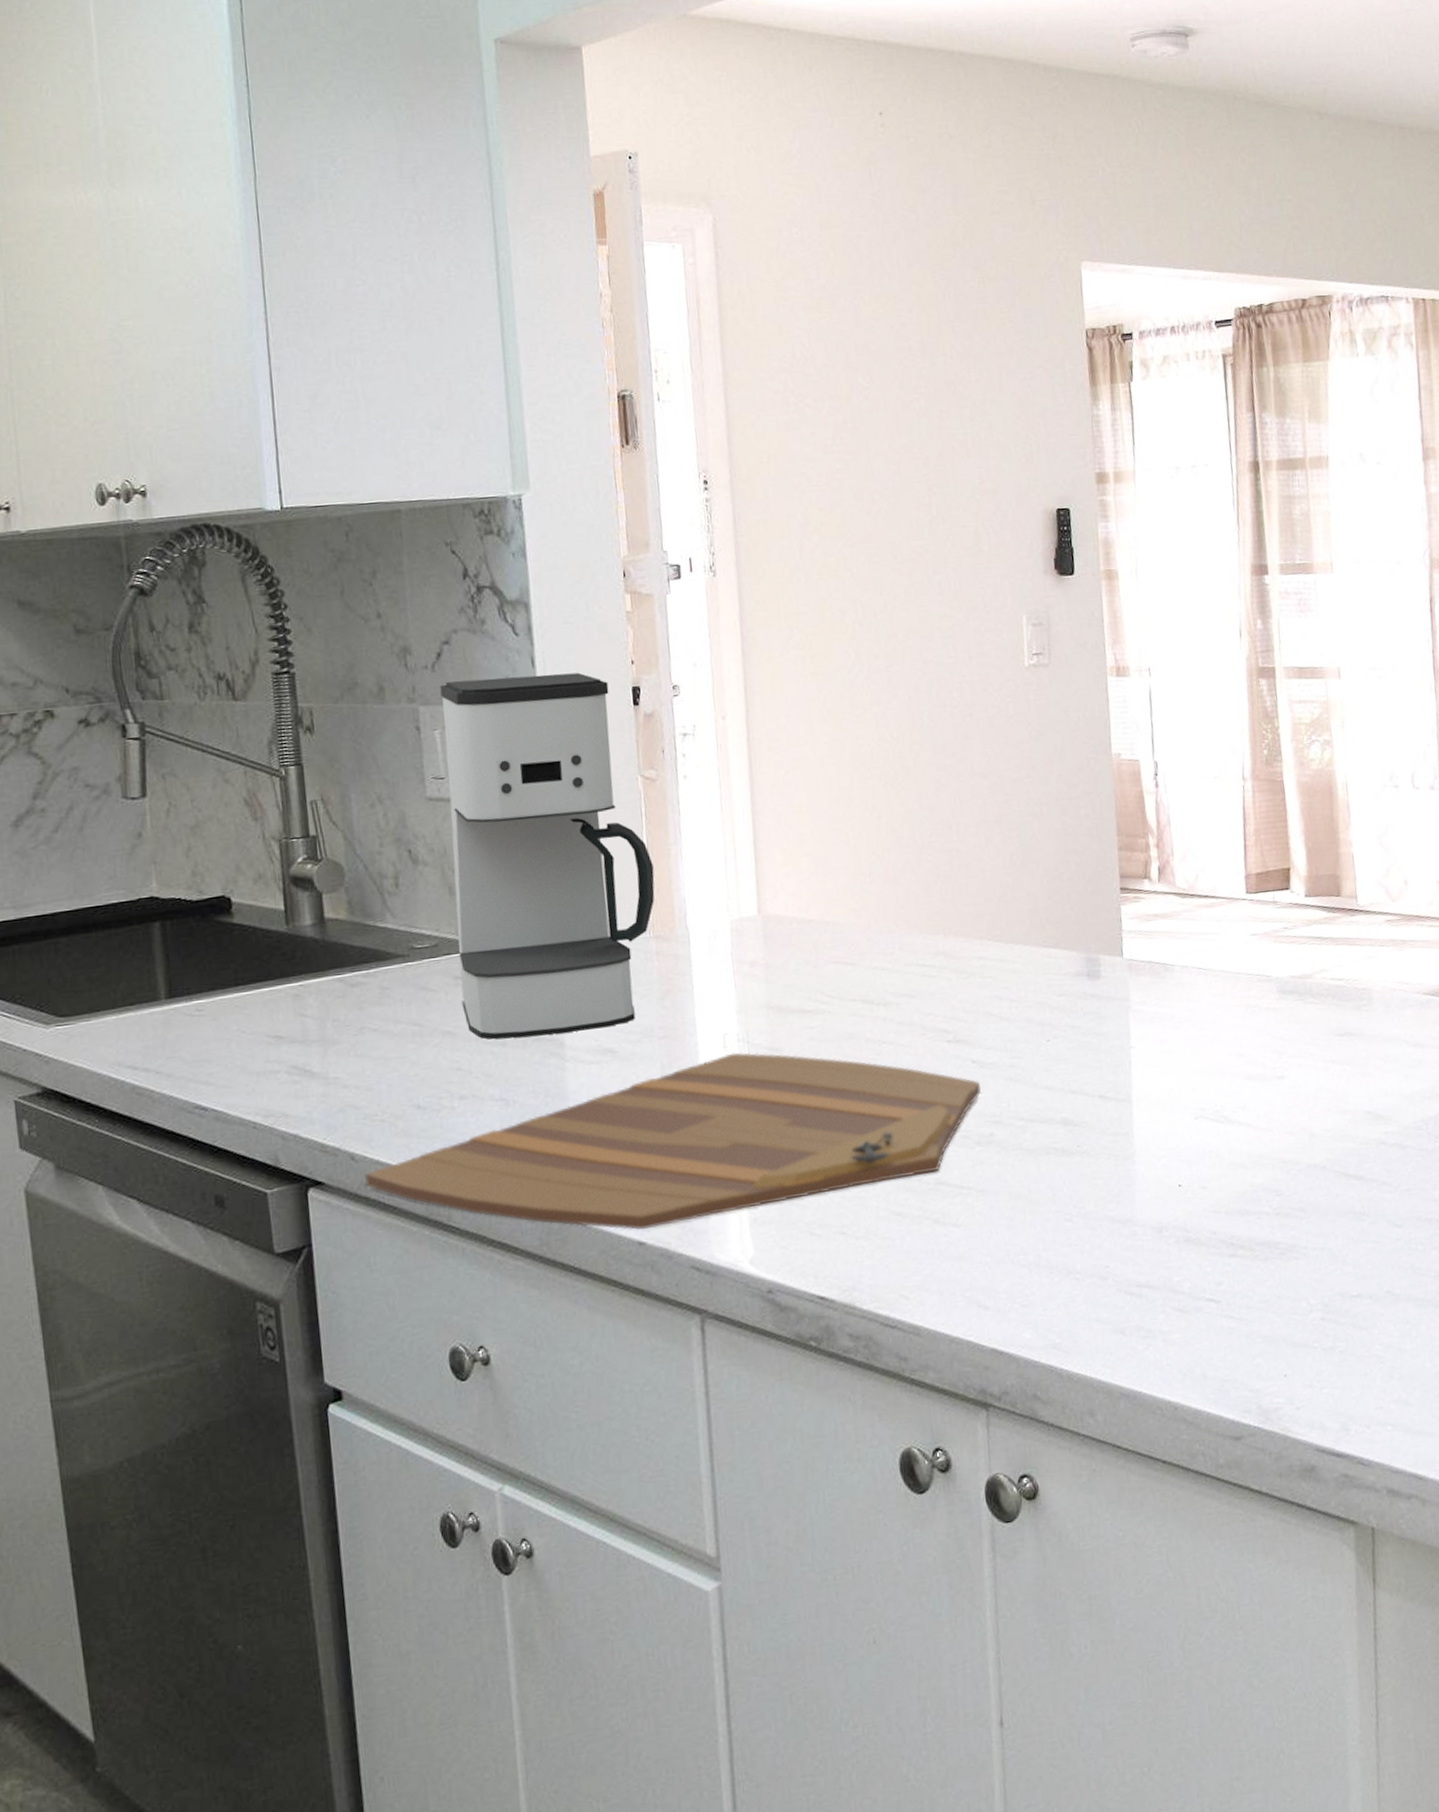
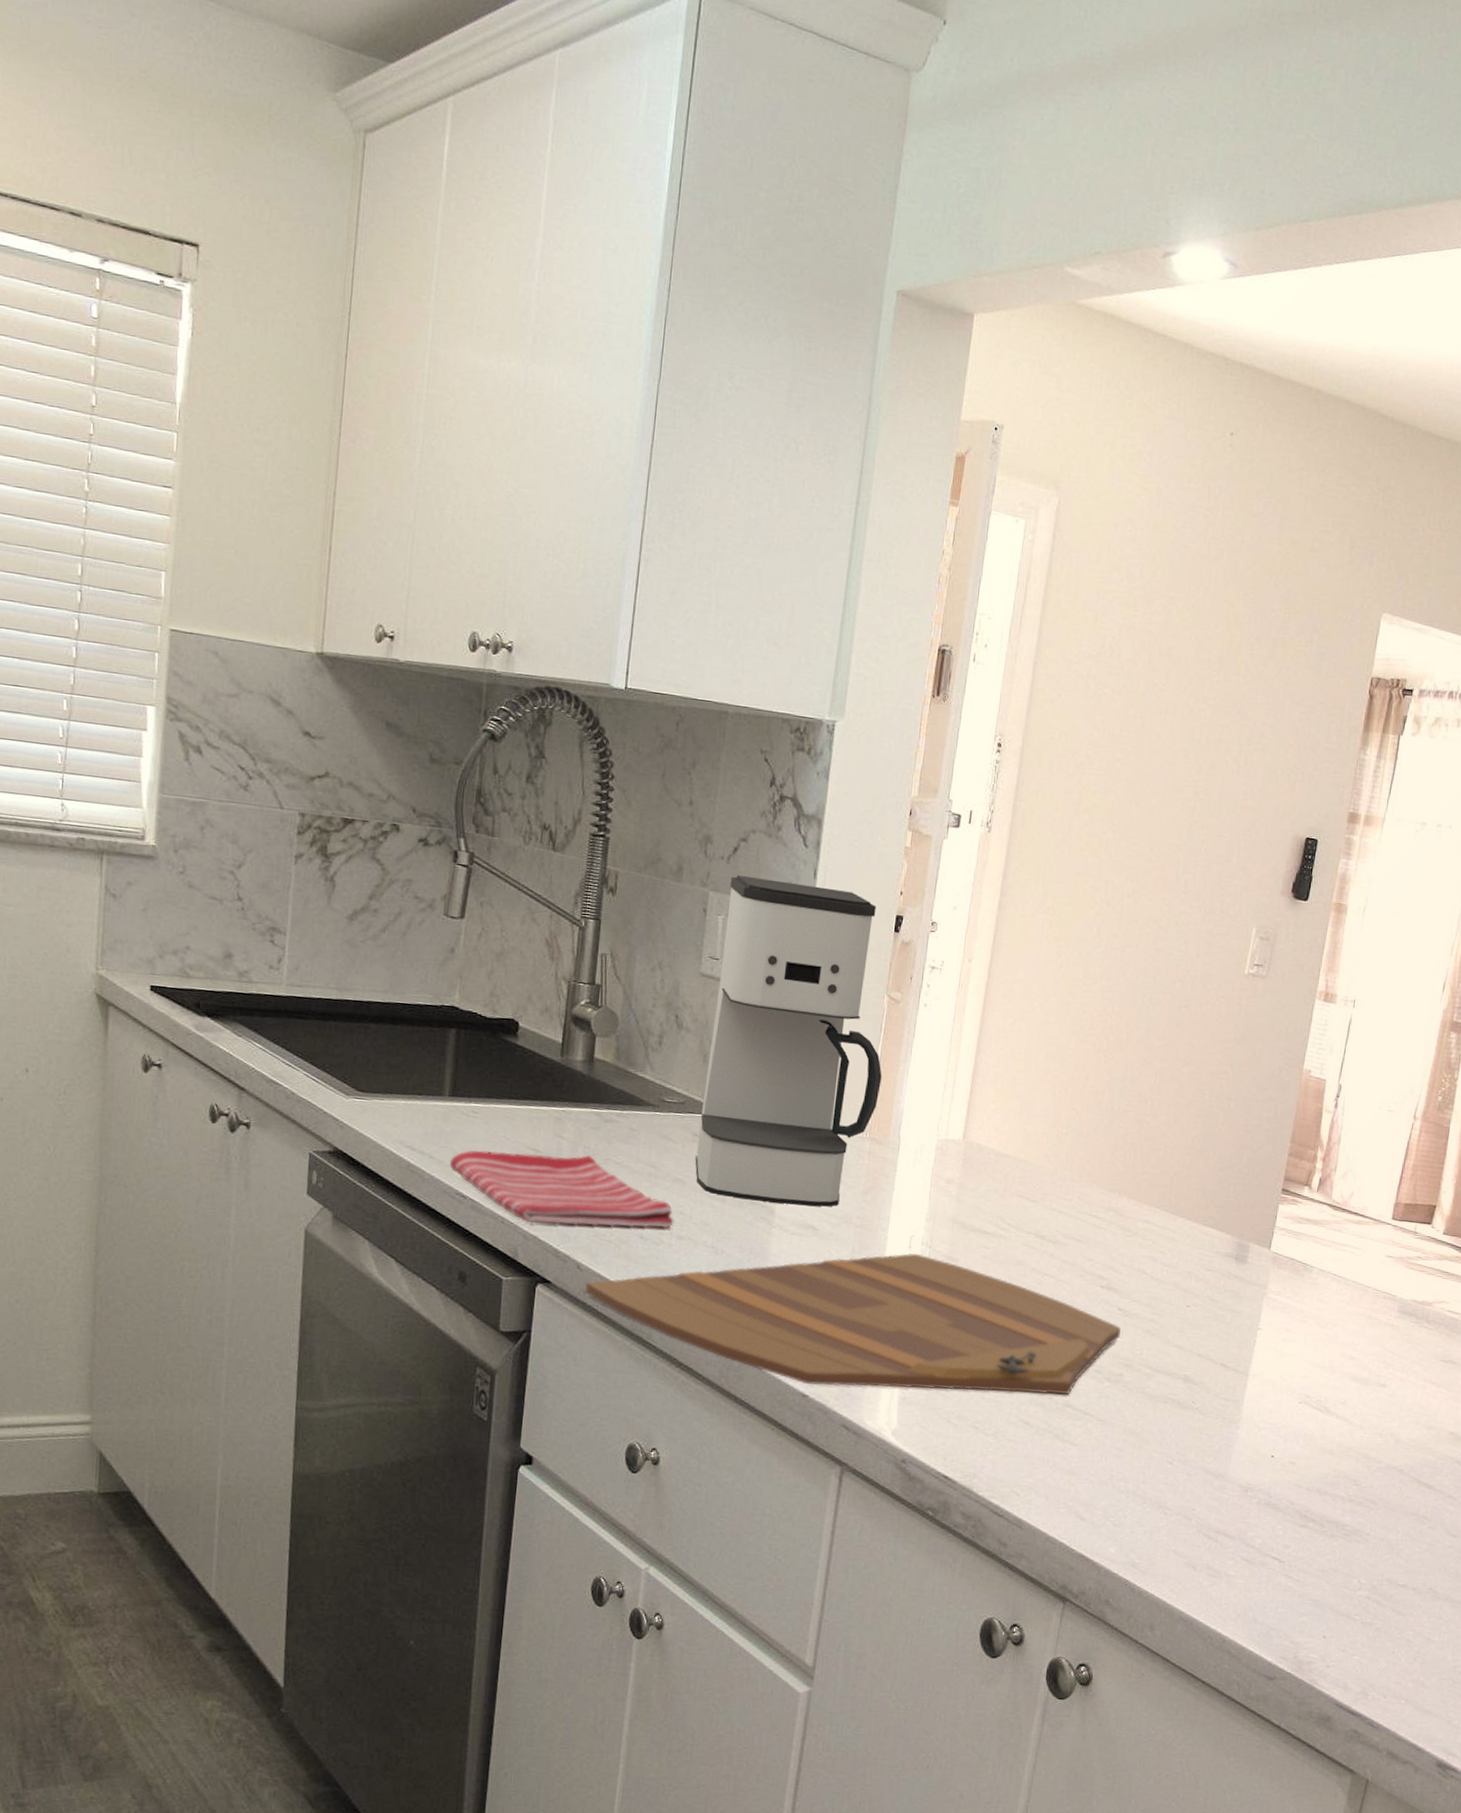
dish towel: none [180,1028,453,1121] -> present [449,1150,674,1228]

